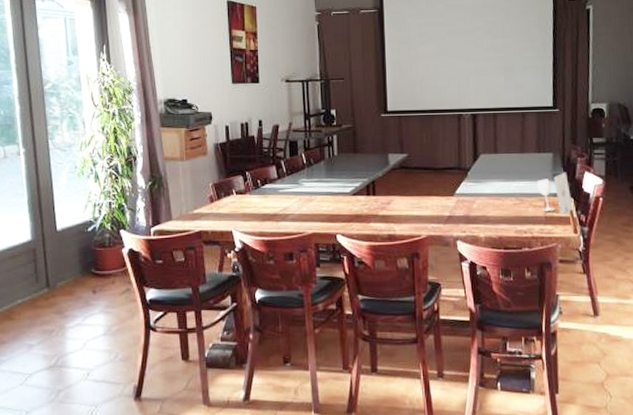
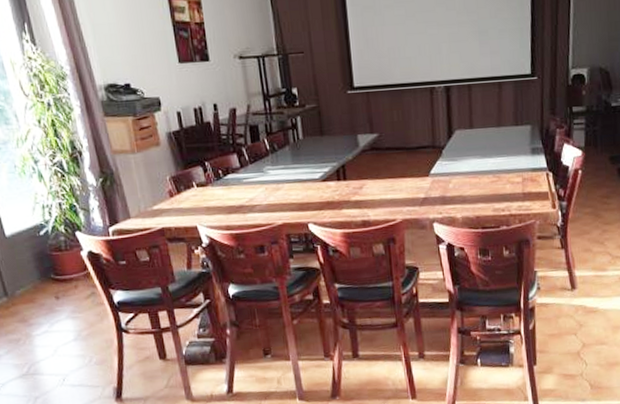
glass: present [537,172,573,217] -> none [514,145,552,192]

